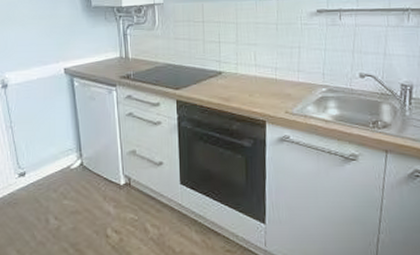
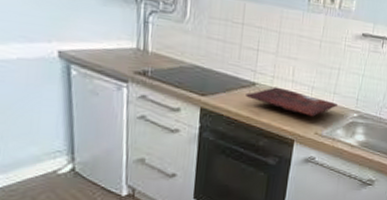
cutting board: none [214,73,304,96] -> present [246,87,338,117]

